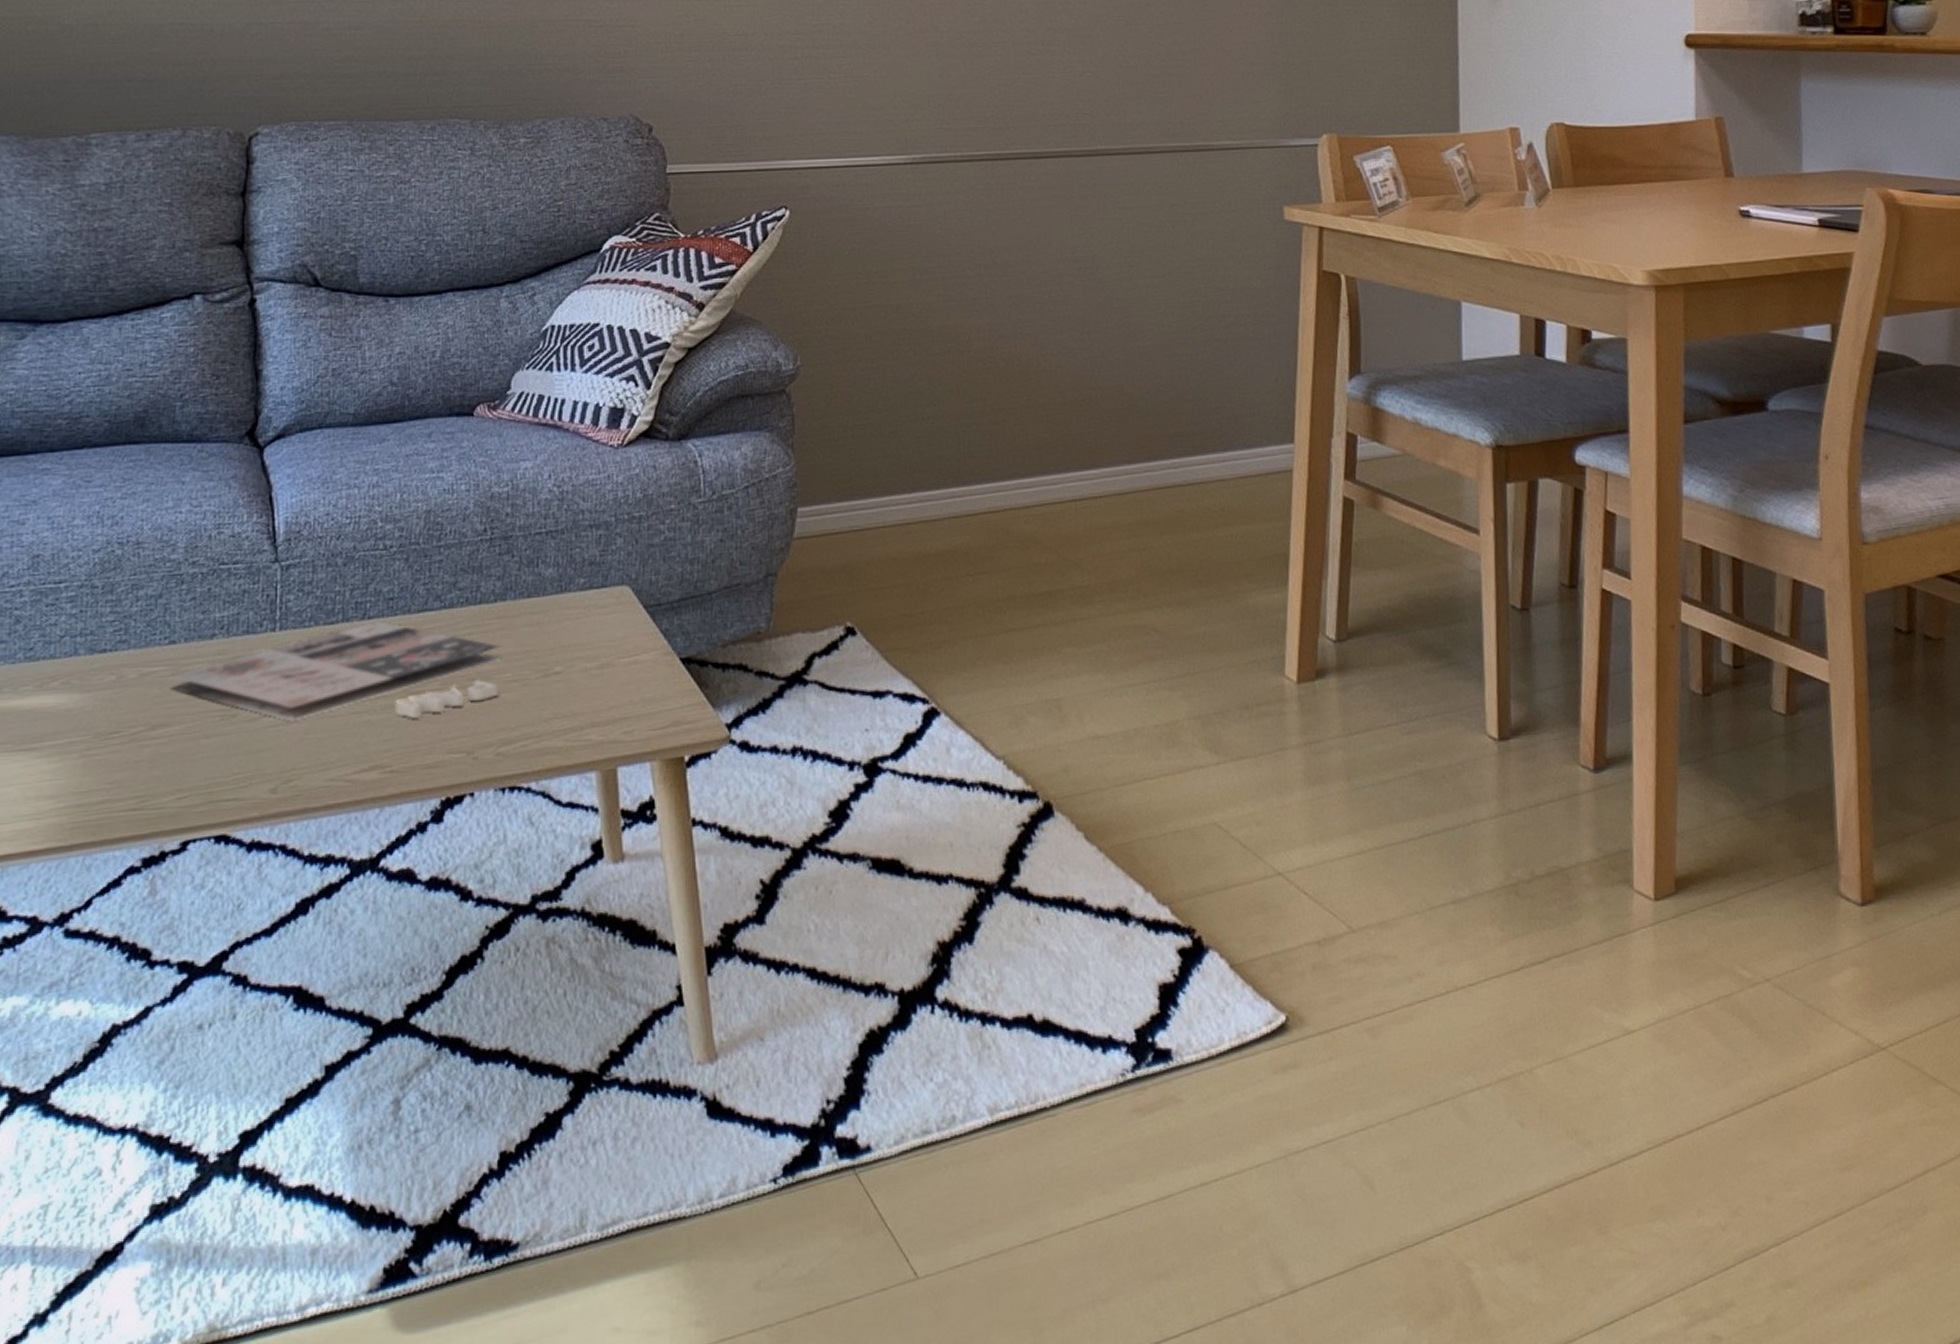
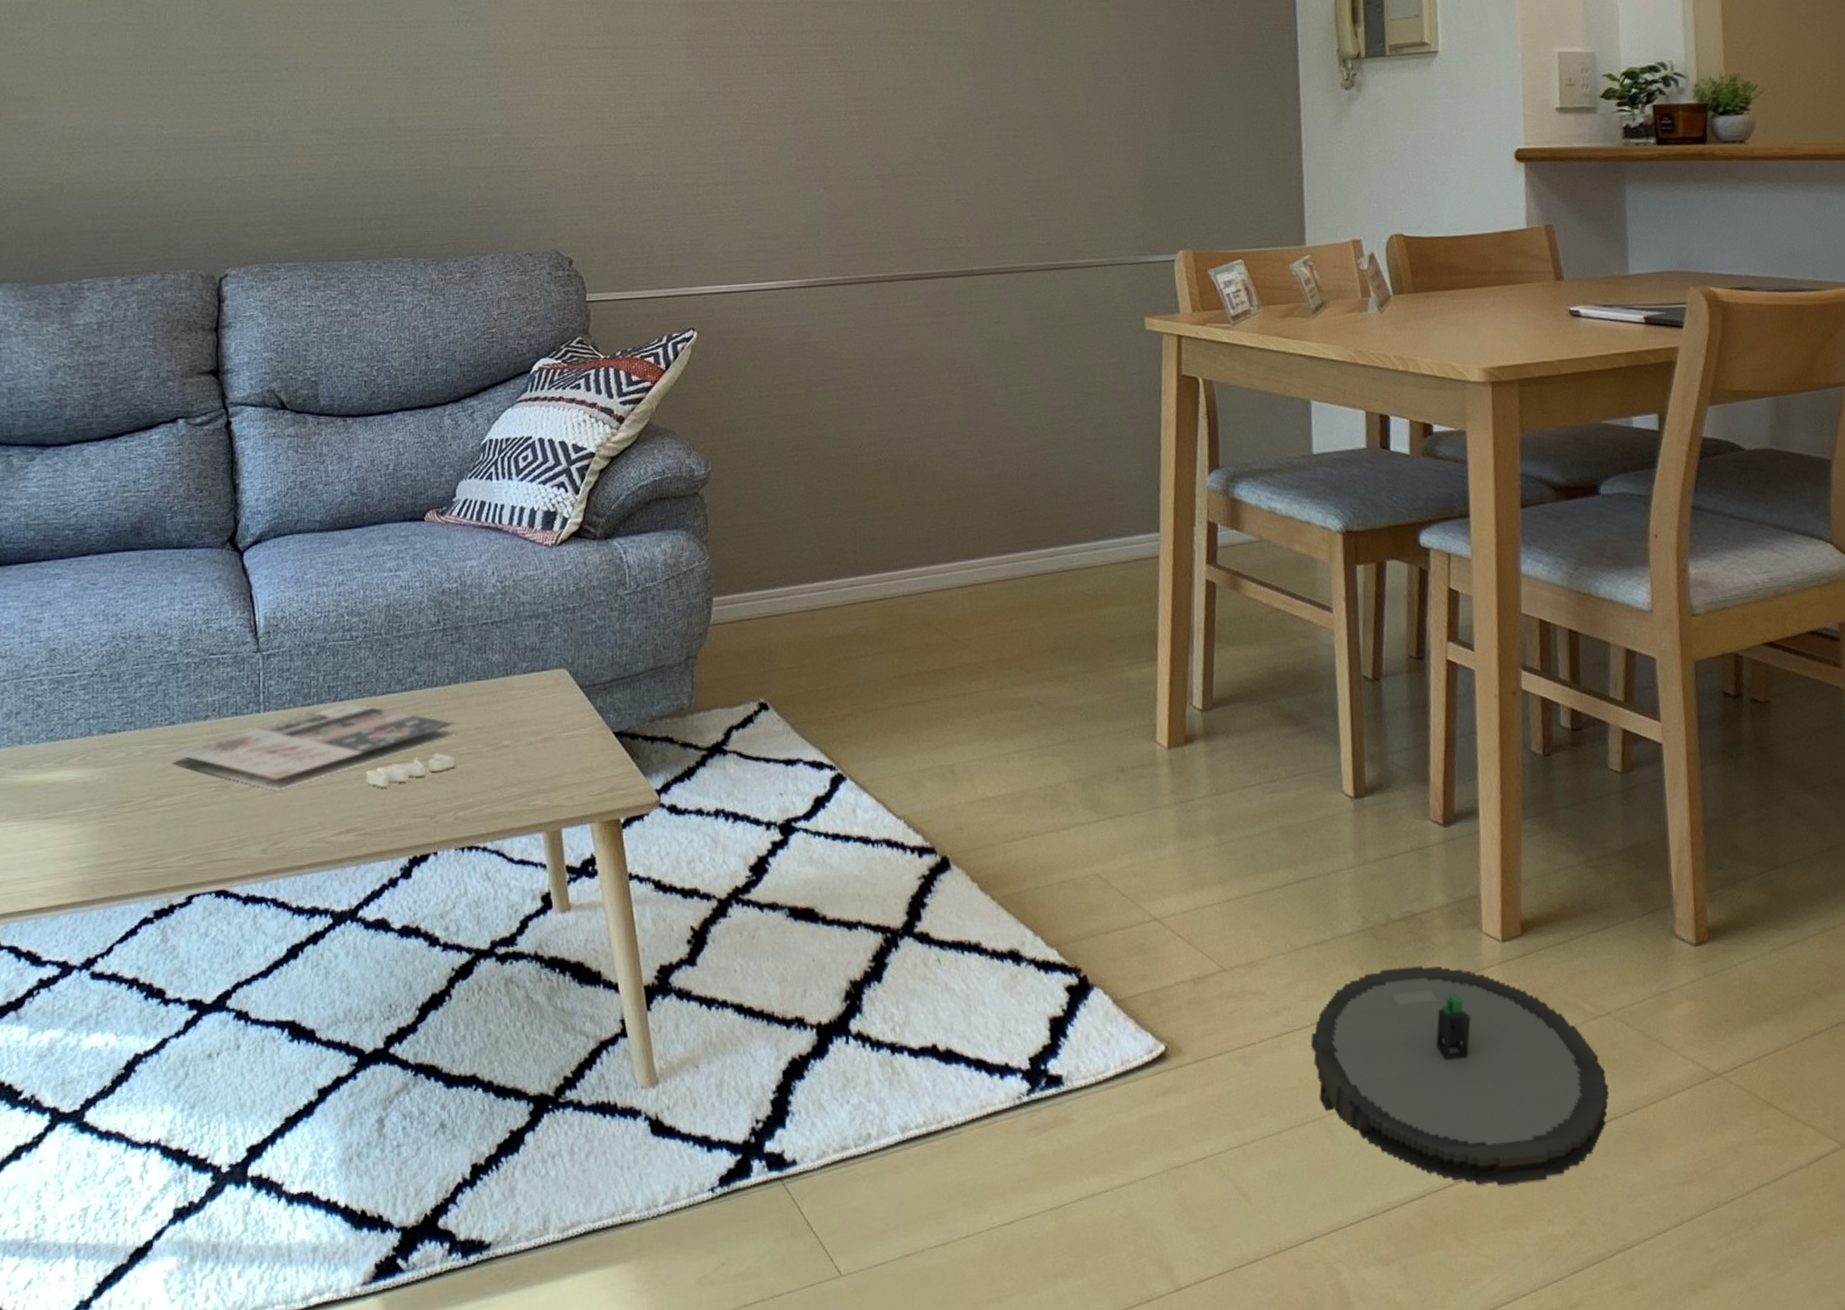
robot vacuum: none [1445,927,1766,1172] -> present [1311,965,1609,1185]

